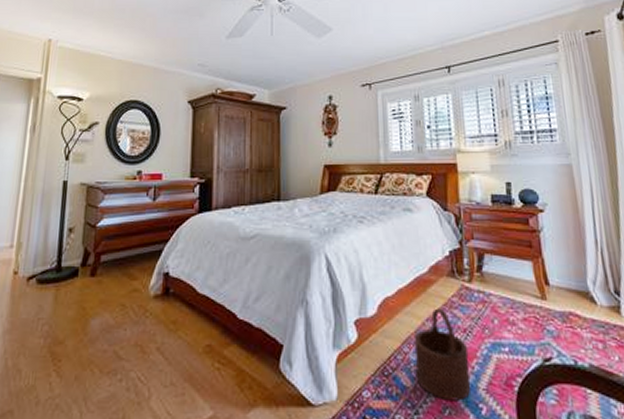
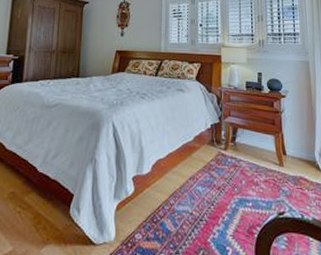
wooden bucket: present [413,308,471,401] -> none [178,169,221,244]

